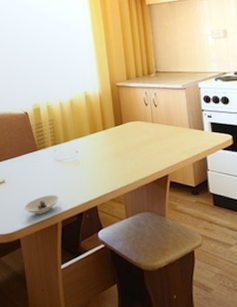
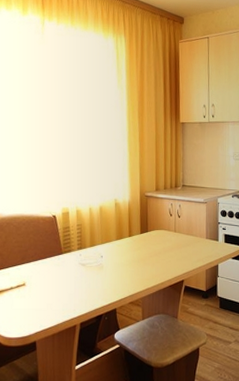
saucer: present [24,195,60,215] -> none [42,298,80,317]

